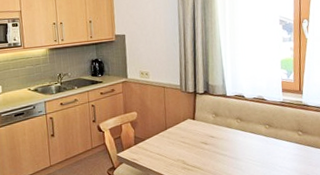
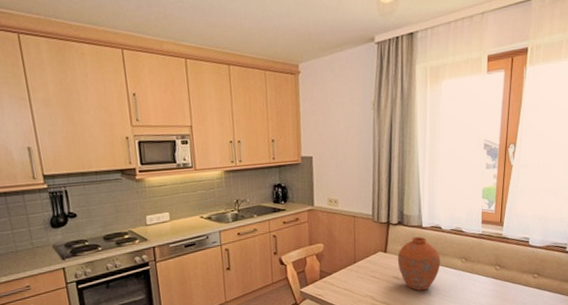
vase: none [204,104,246,156] -> present [397,236,441,291]

